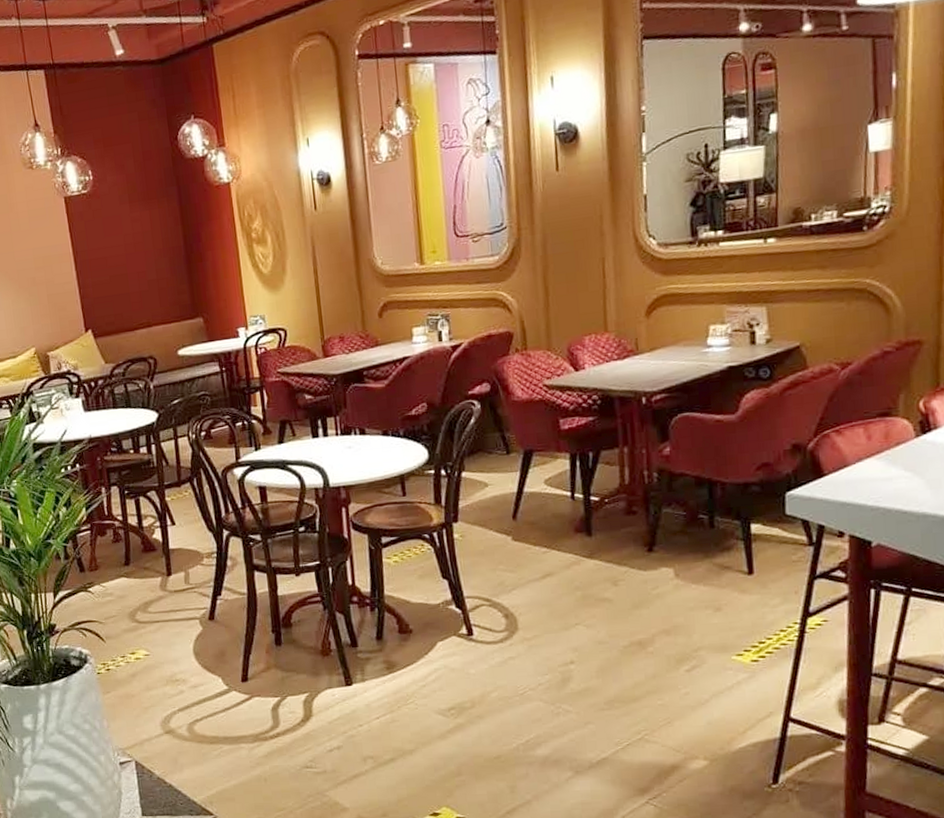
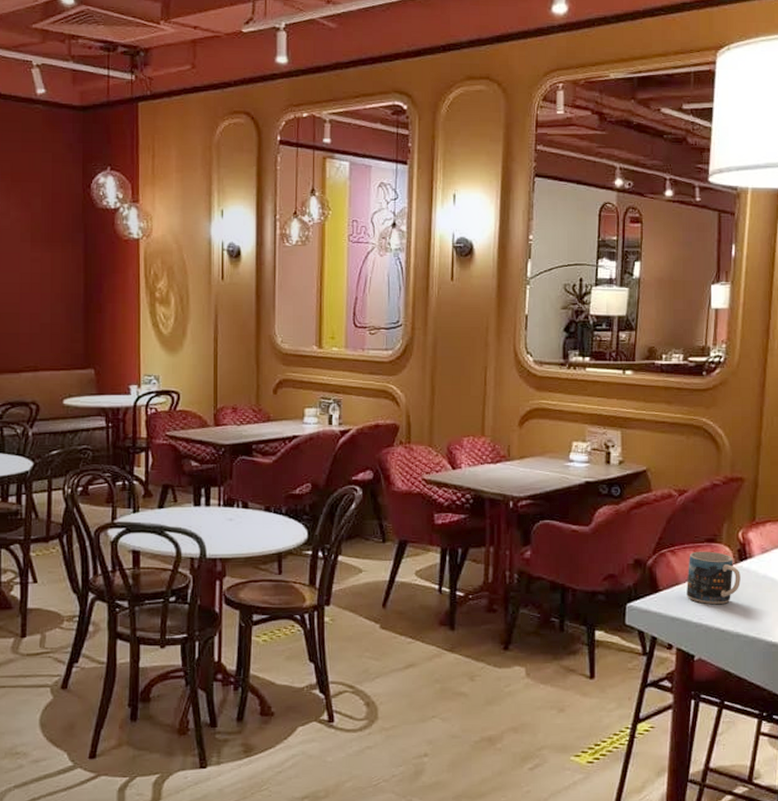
mug: none [857,426,925,485] -> present [687,551,741,605]

